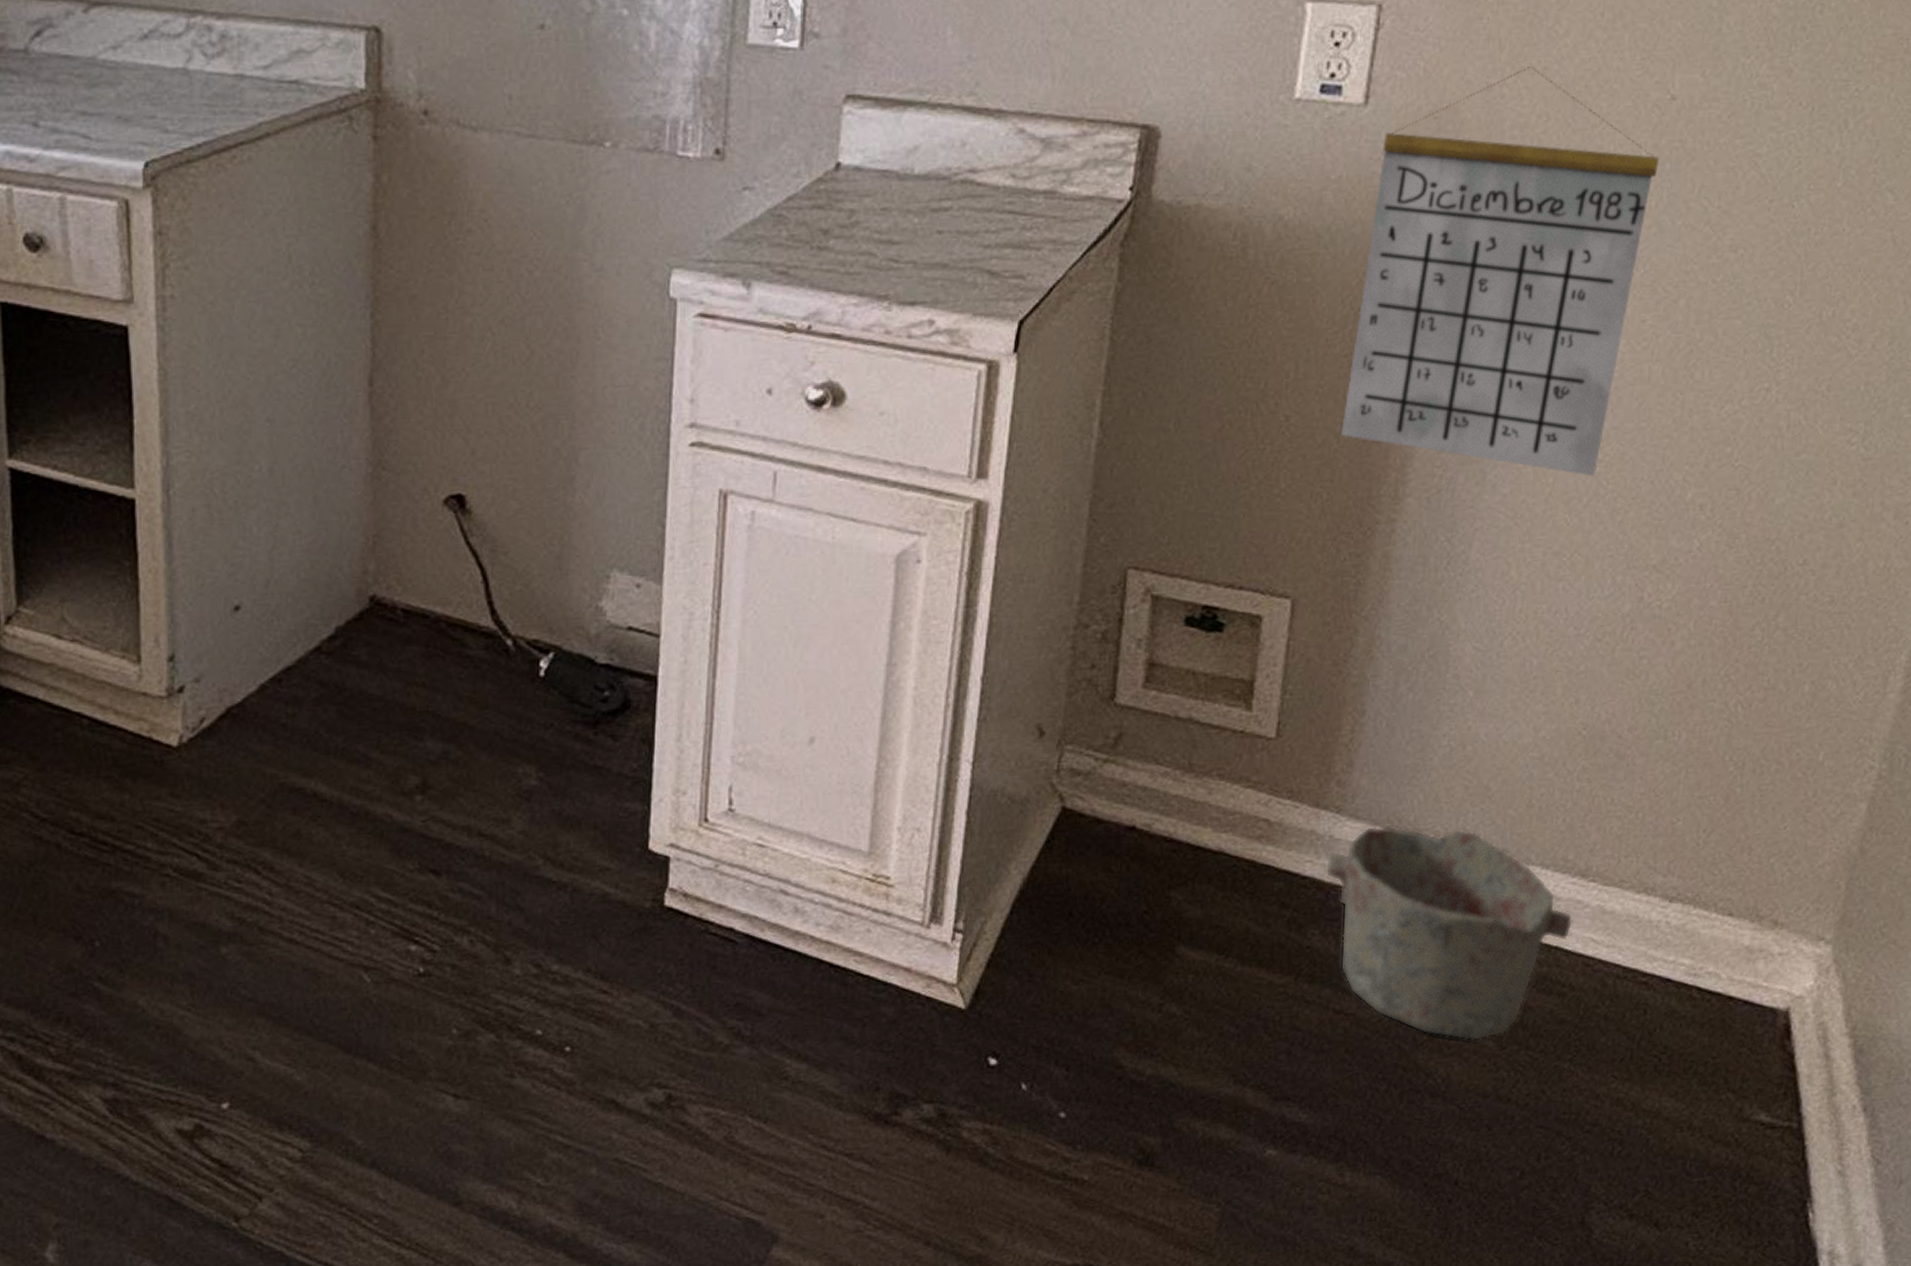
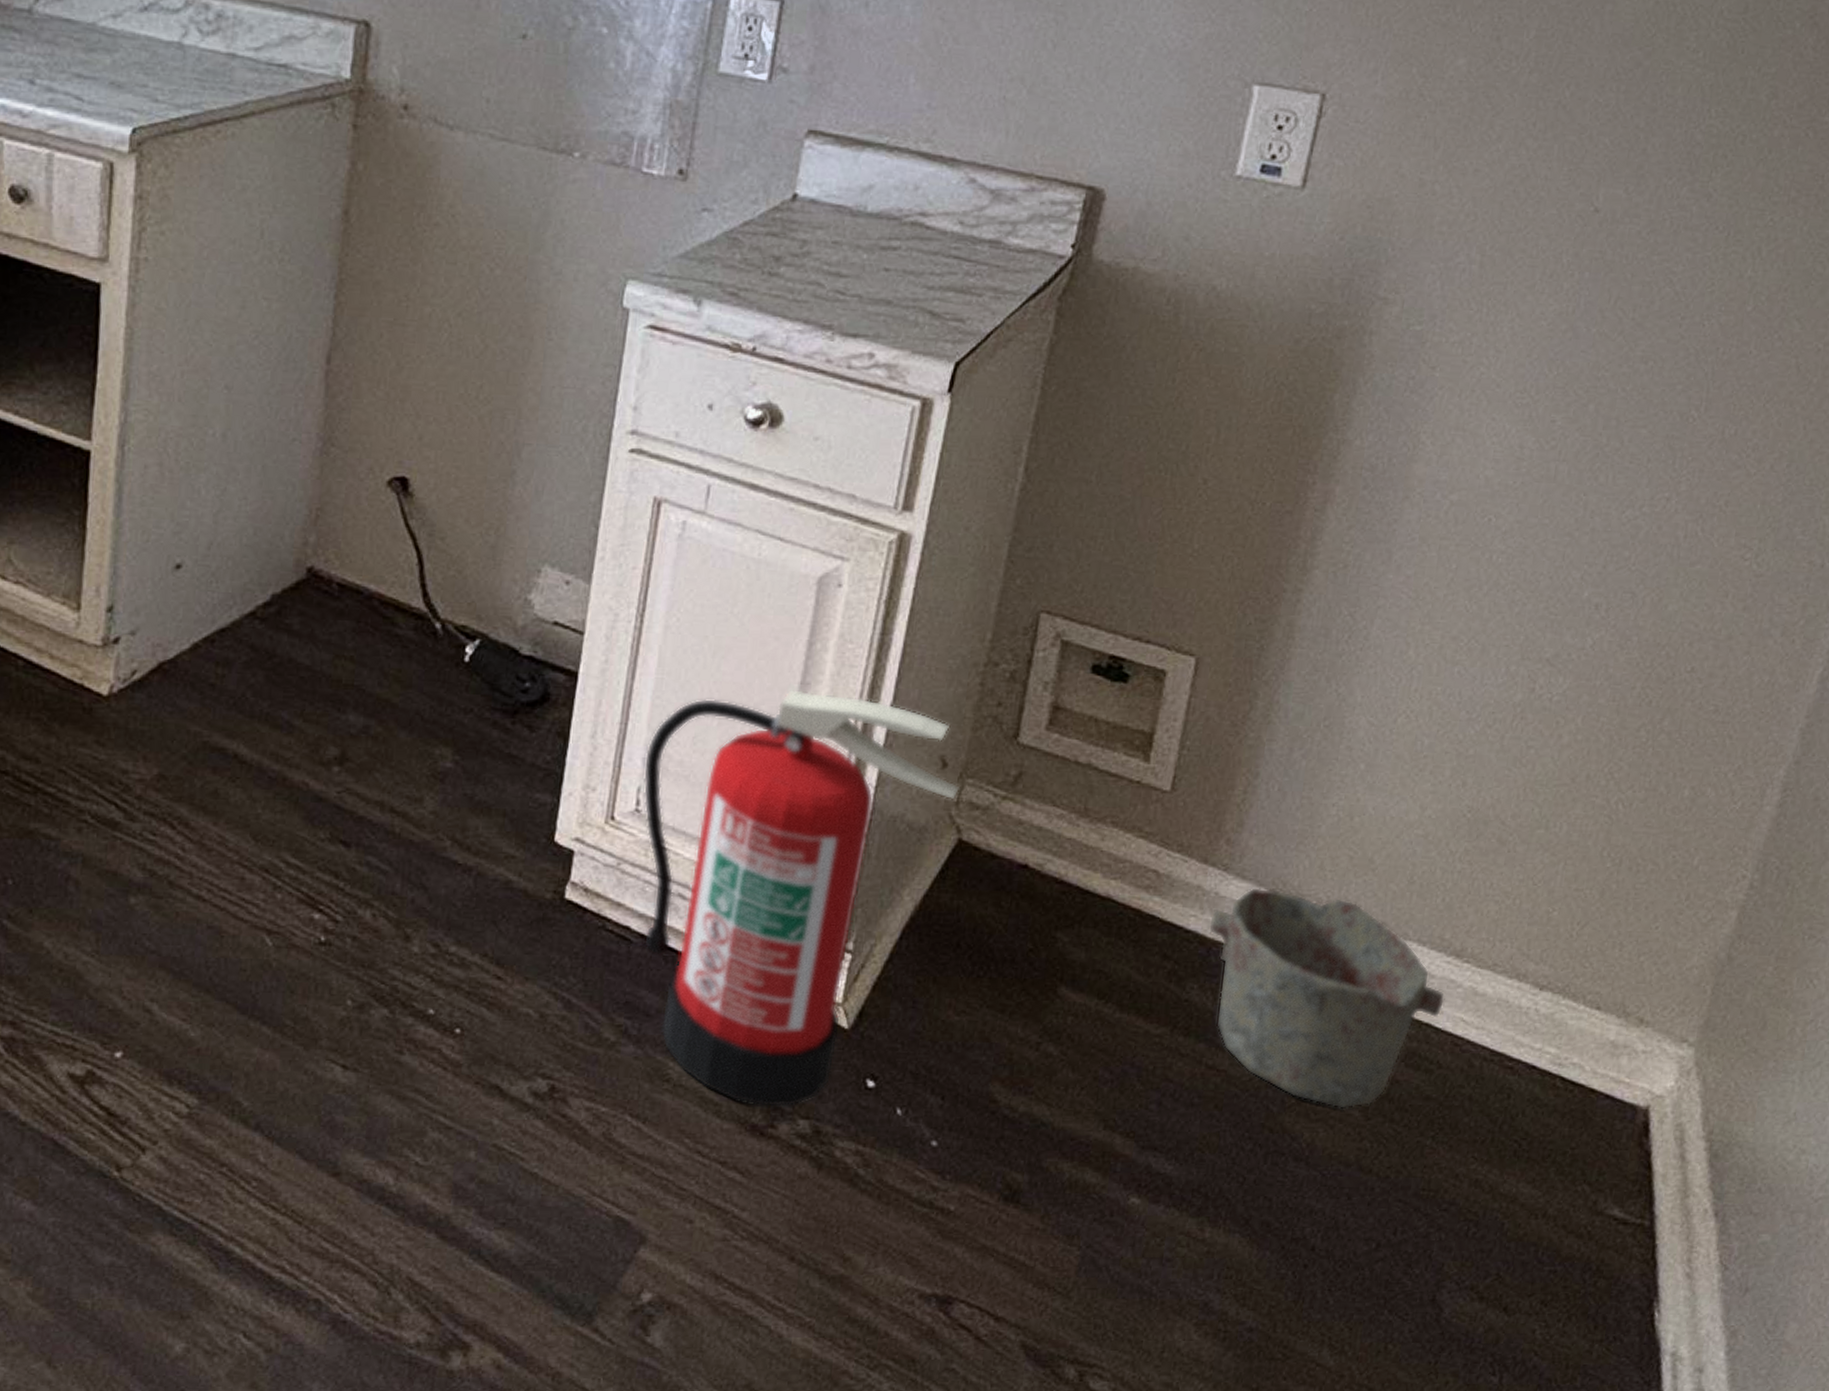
fire extinguisher: none [733,671,1060,1096] -> present [643,688,961,1108]
calendar: present [1341,66,1660,477] -> none [1256,167,1580,567]

